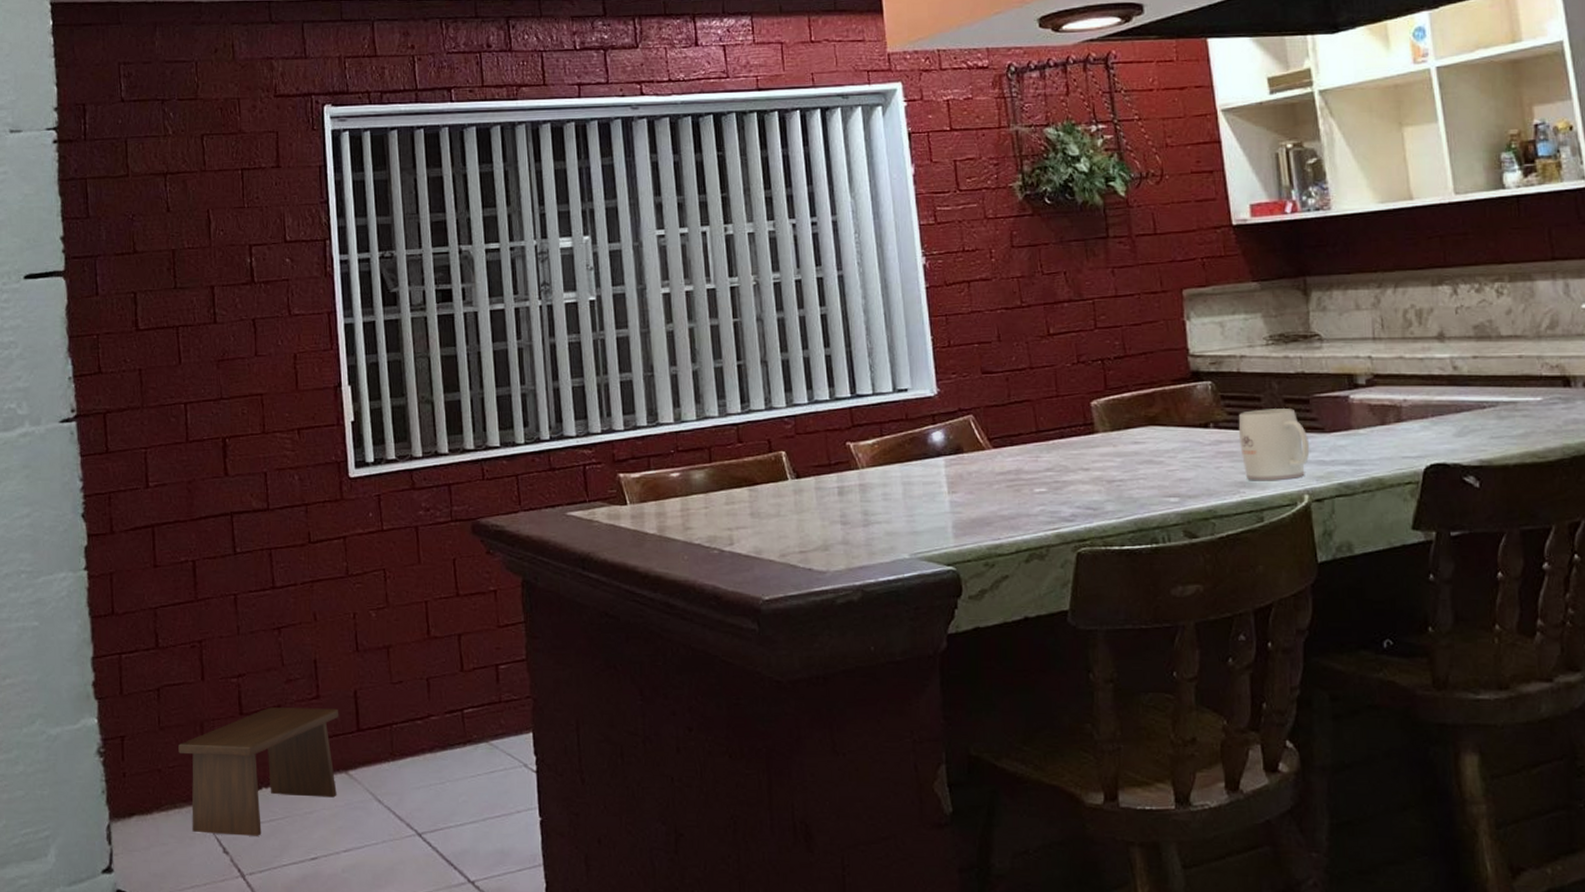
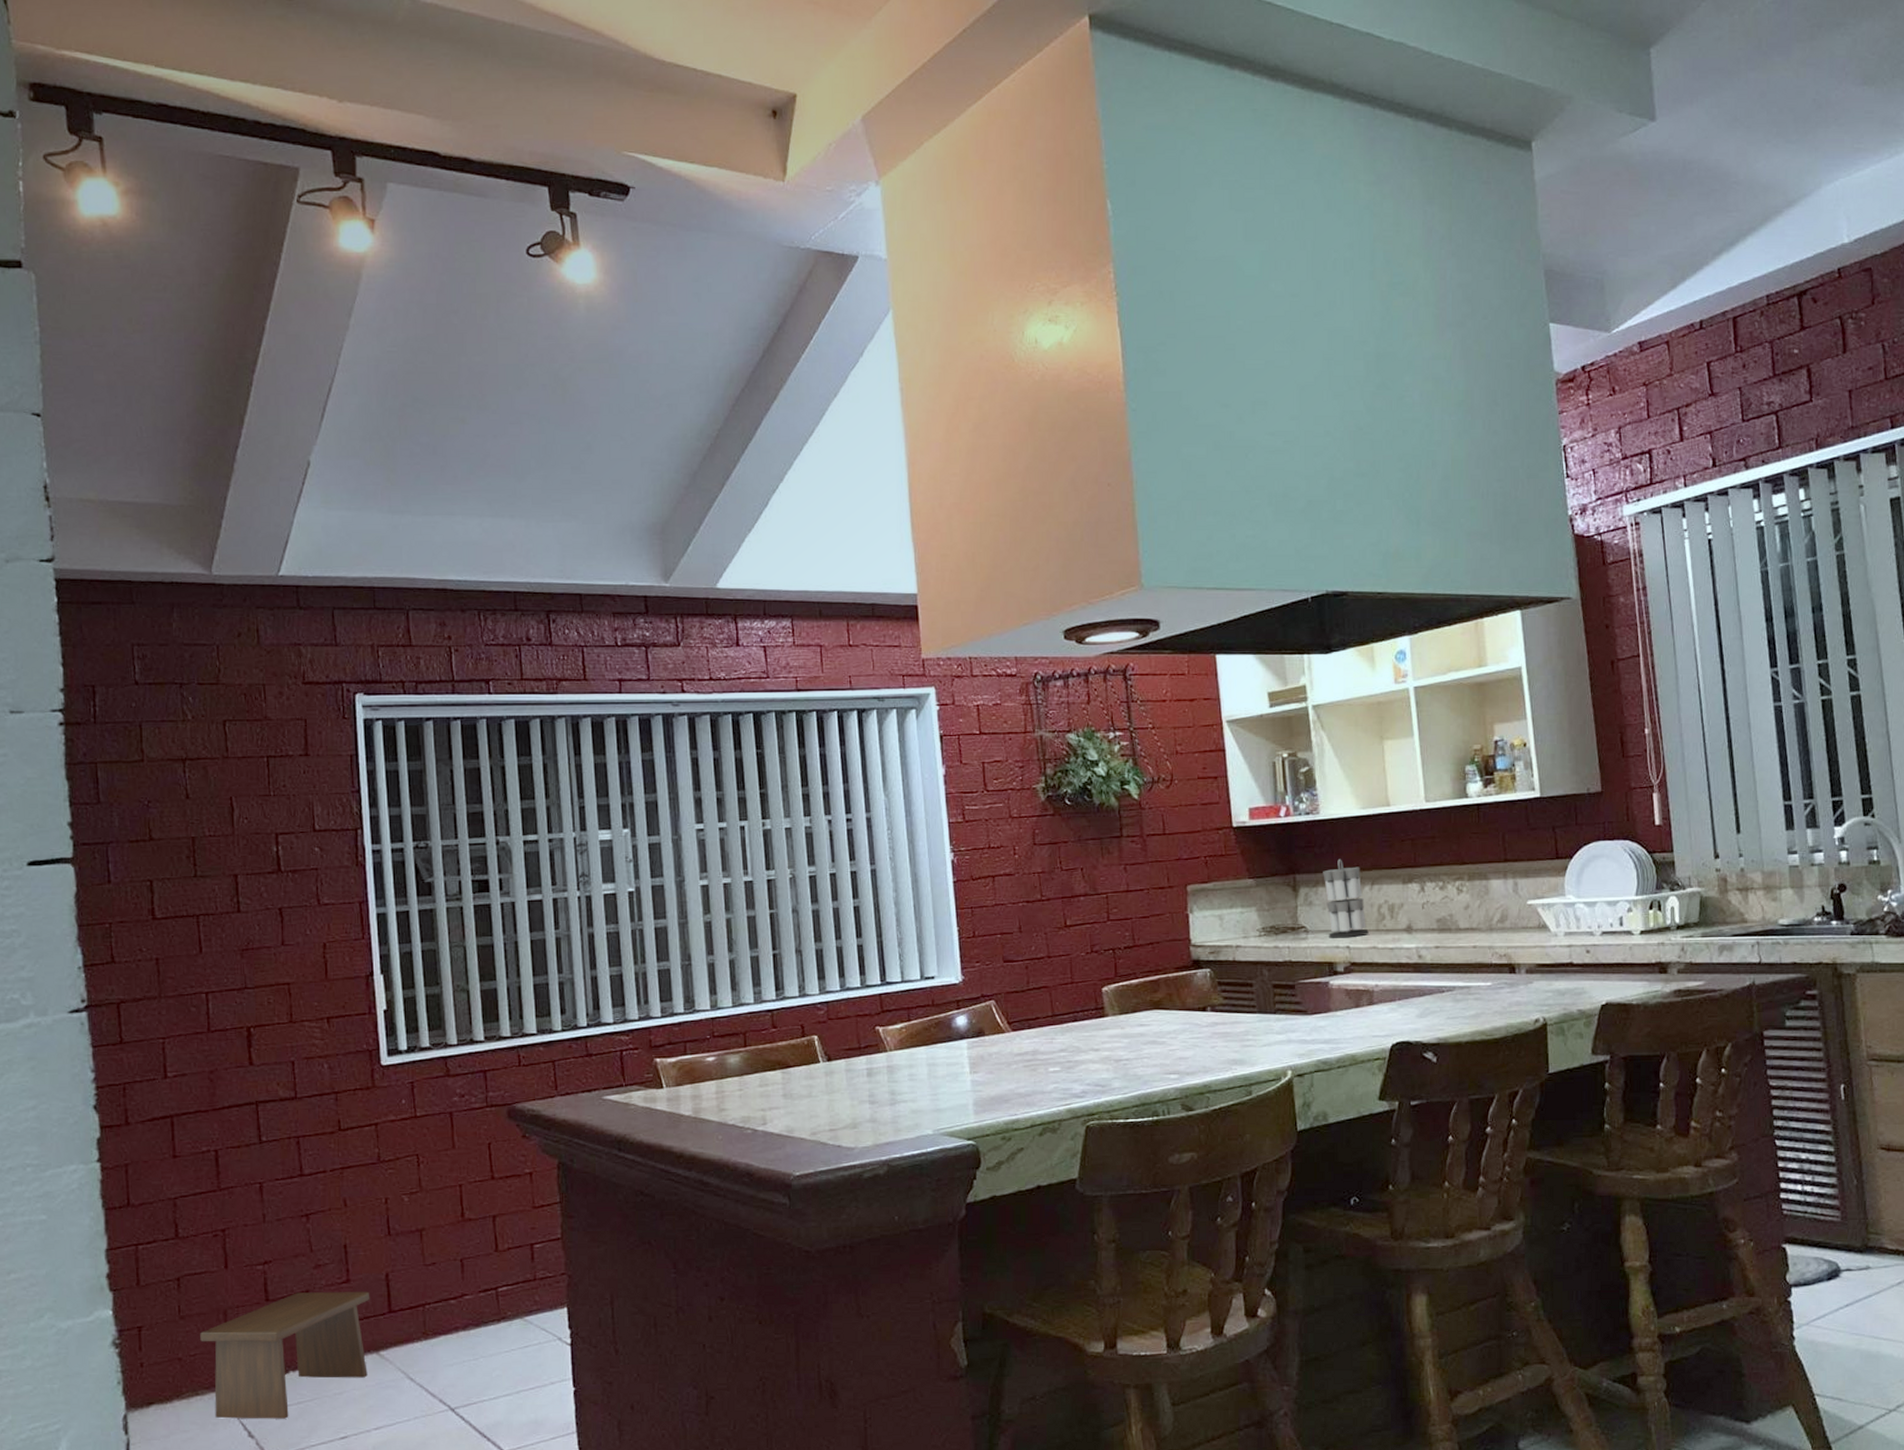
mug: present [1238,409,1310,481] -> none [1232,993,1294,1059]
spice rack: none [1337,258,1393,347] -> present [1323,858,1369,938]

